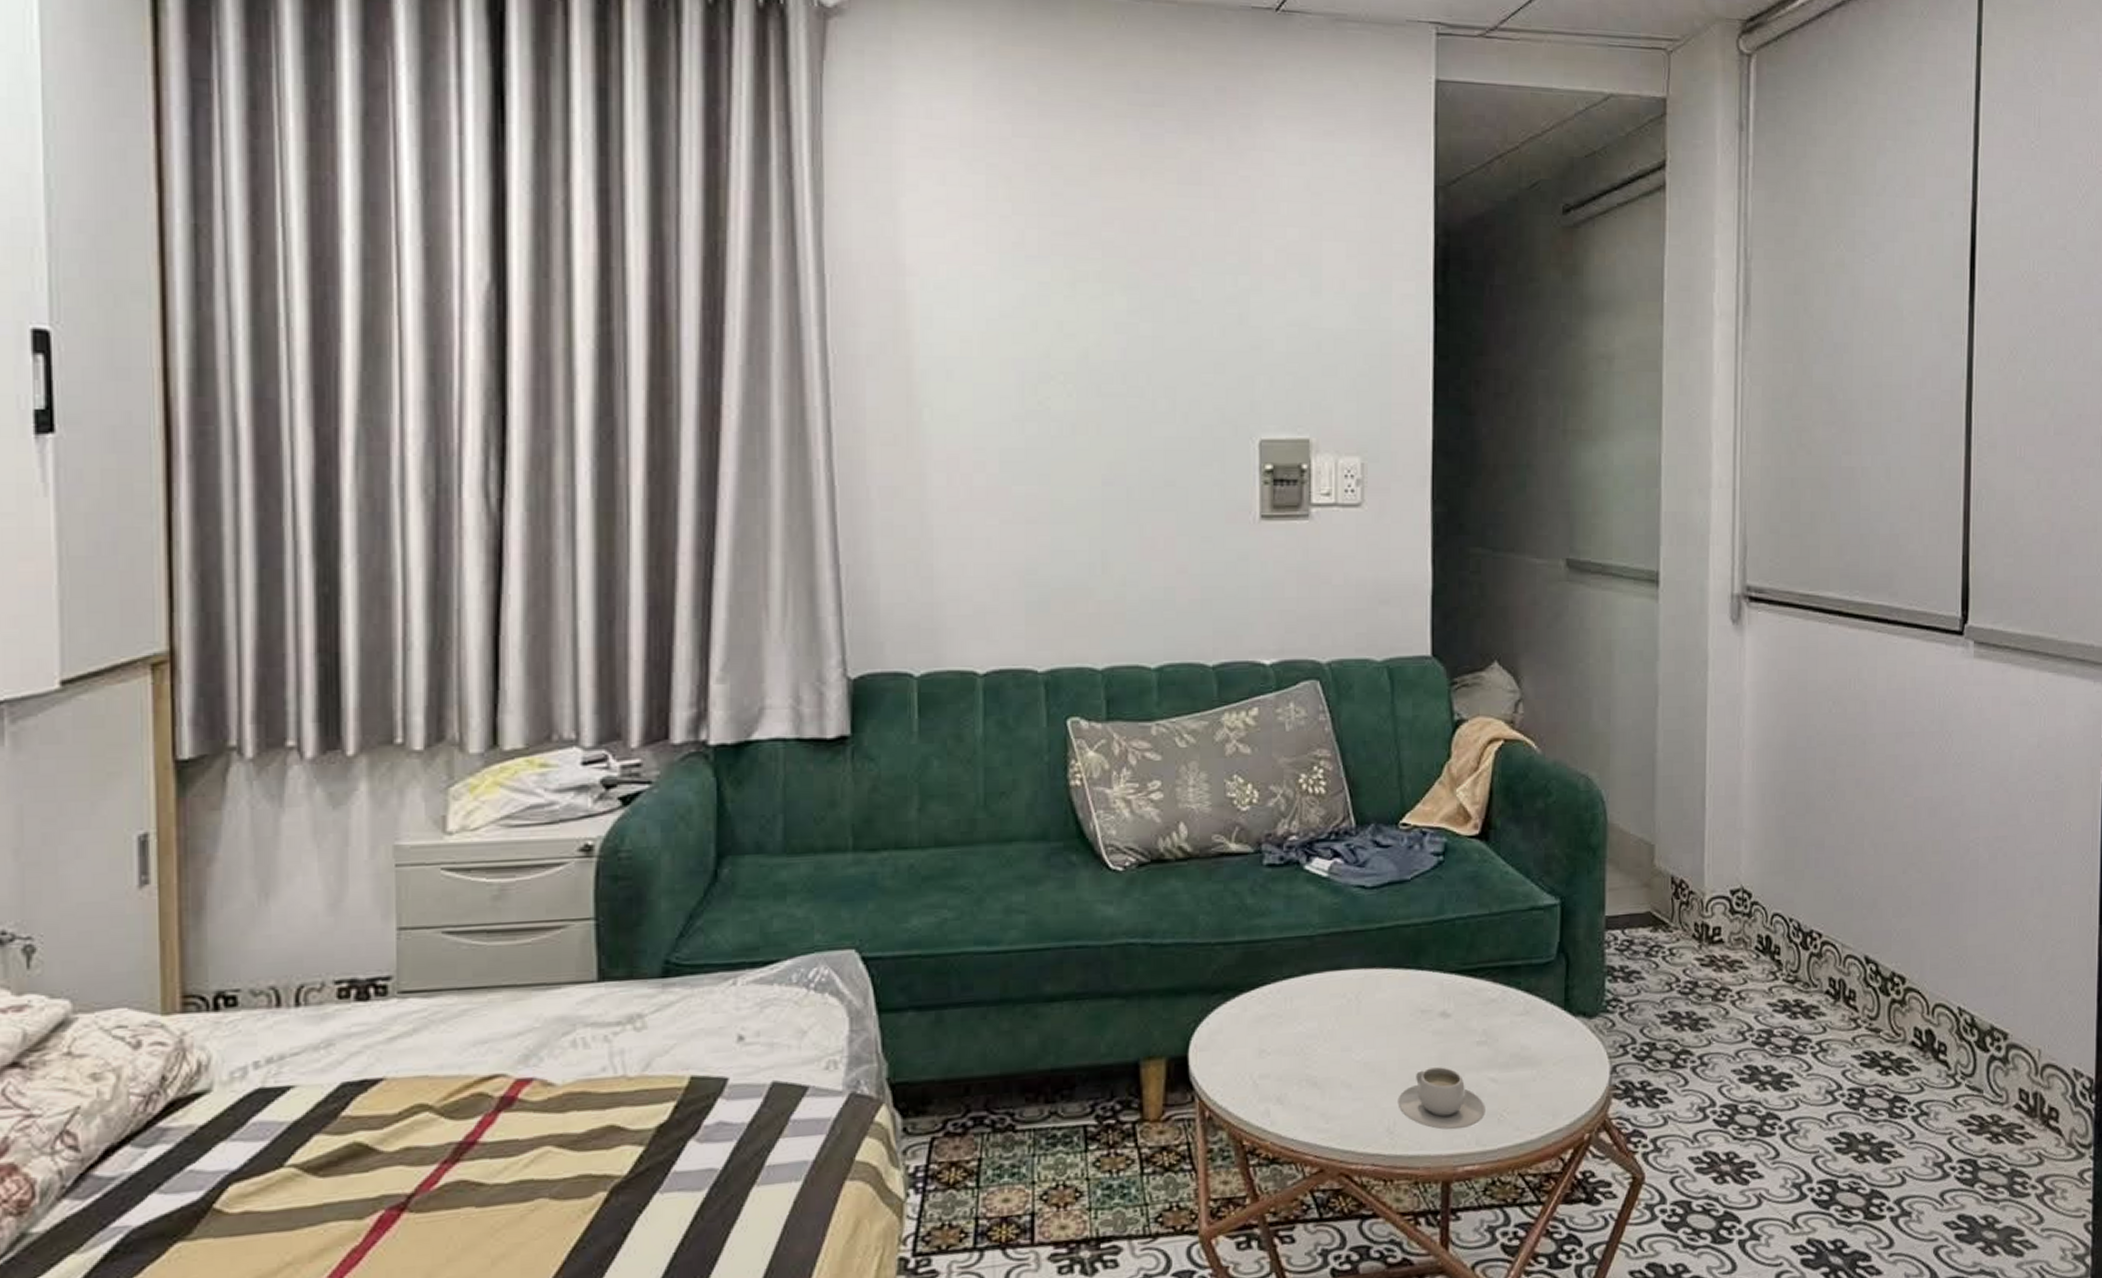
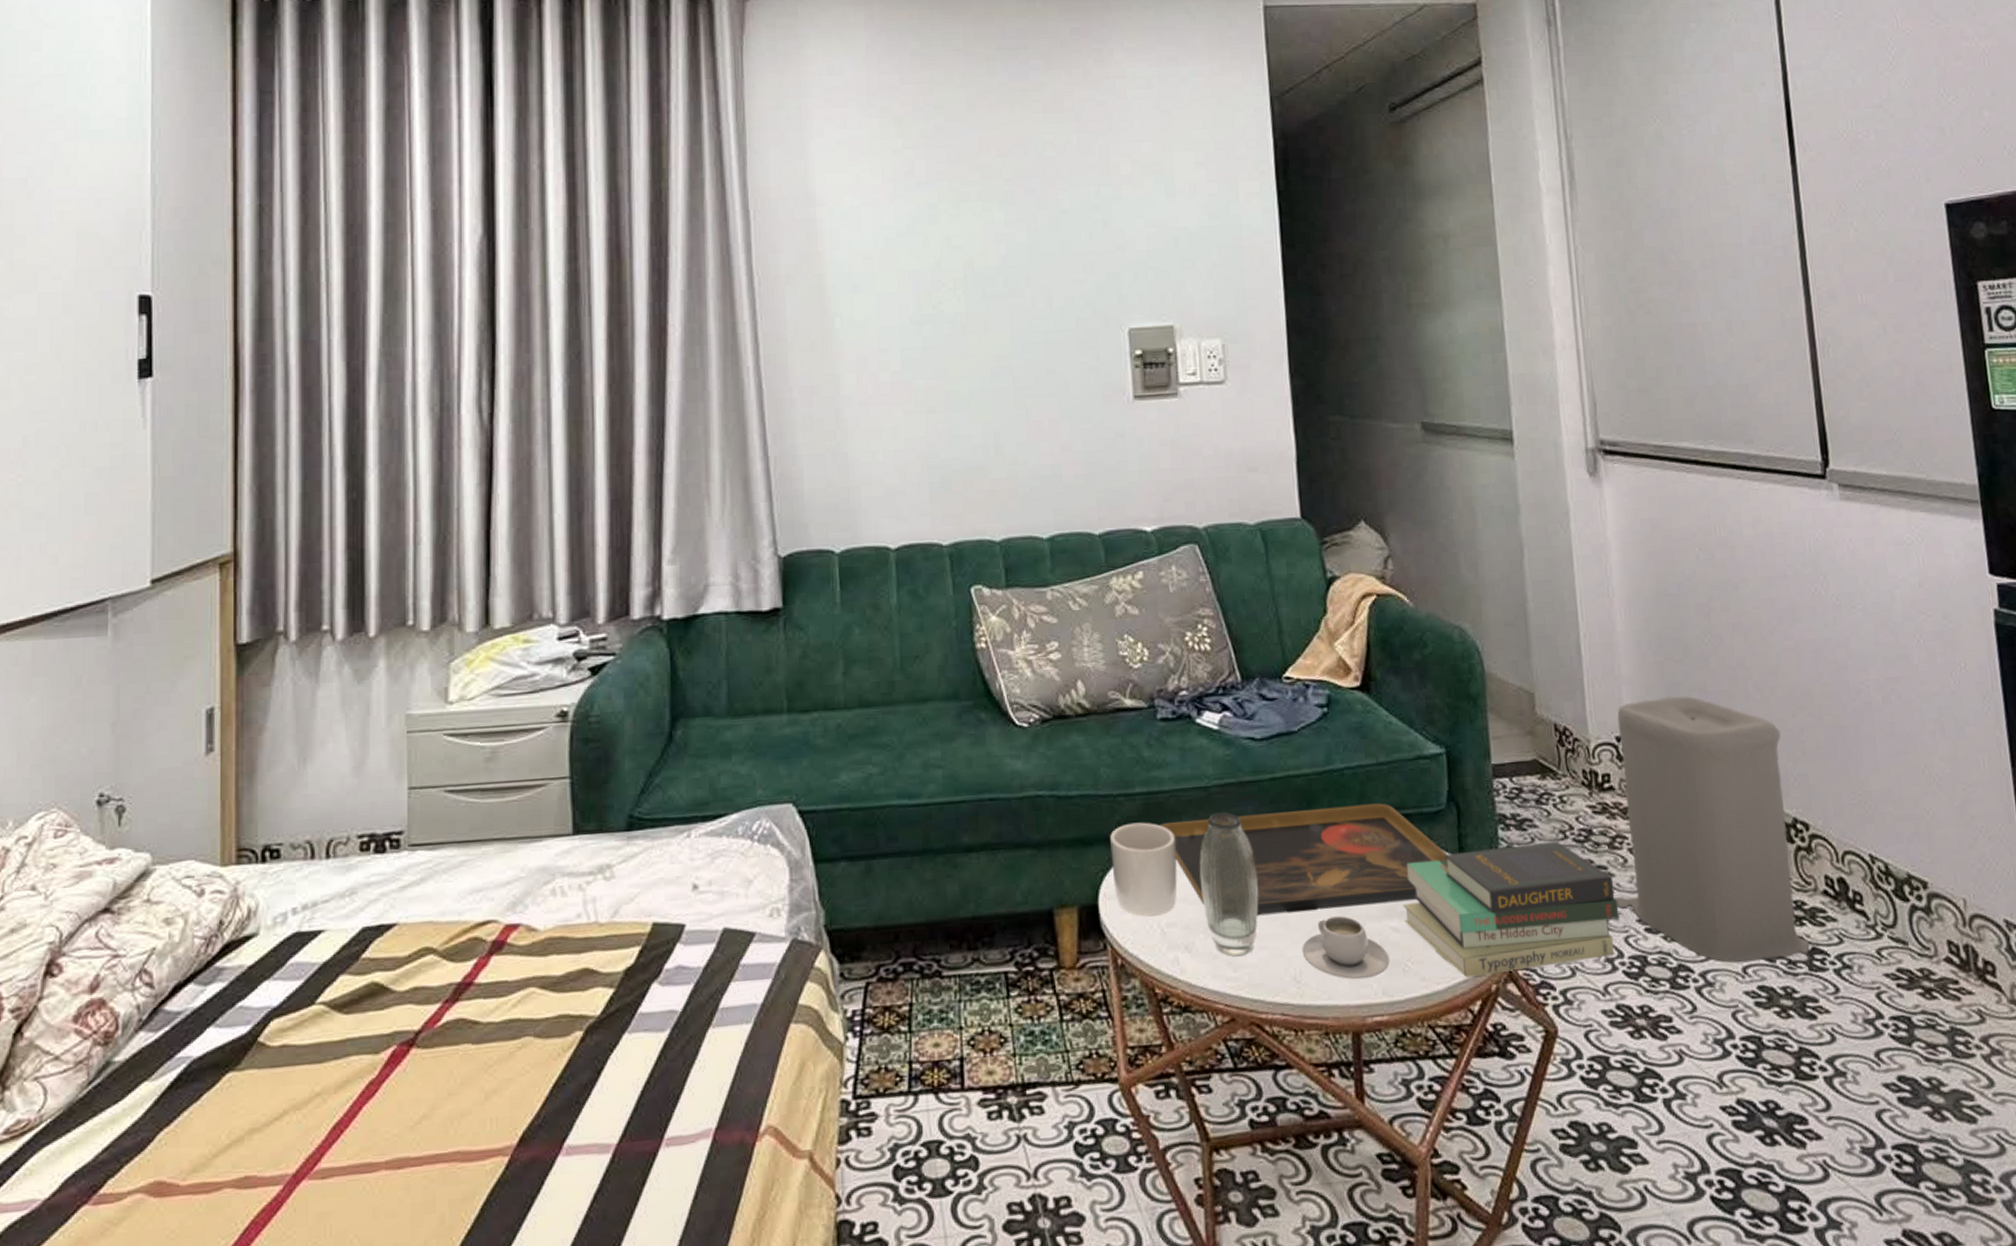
mug: none [1205,971,1274,1069] -> present [1110,822,1178,917]
decorative tray: none [1259,954,1553,1067] -> present [1160,803,1449,916]
vase: none [1297,962,1358,1109] -> present [1199,812,1259,957]
books: none [1504,992,1716,1128] -> present [1403,840,1620,979]
laundry basket: none [1712,850,1892,1111] -> present [1614,696,1809,963]

